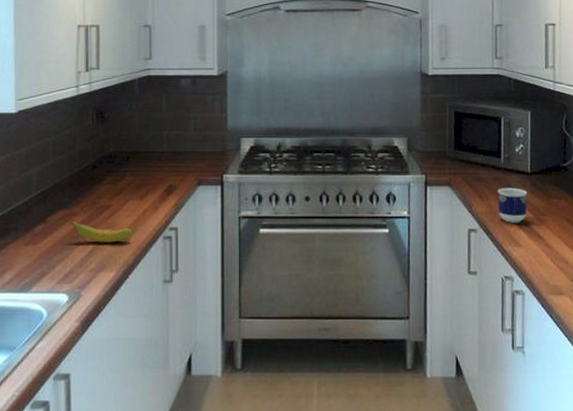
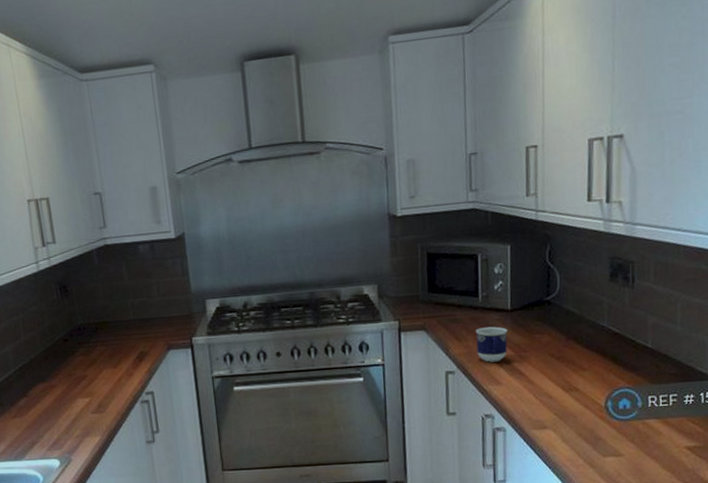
banana: present [71,220,133,243] -> none [51,392,111,411]

